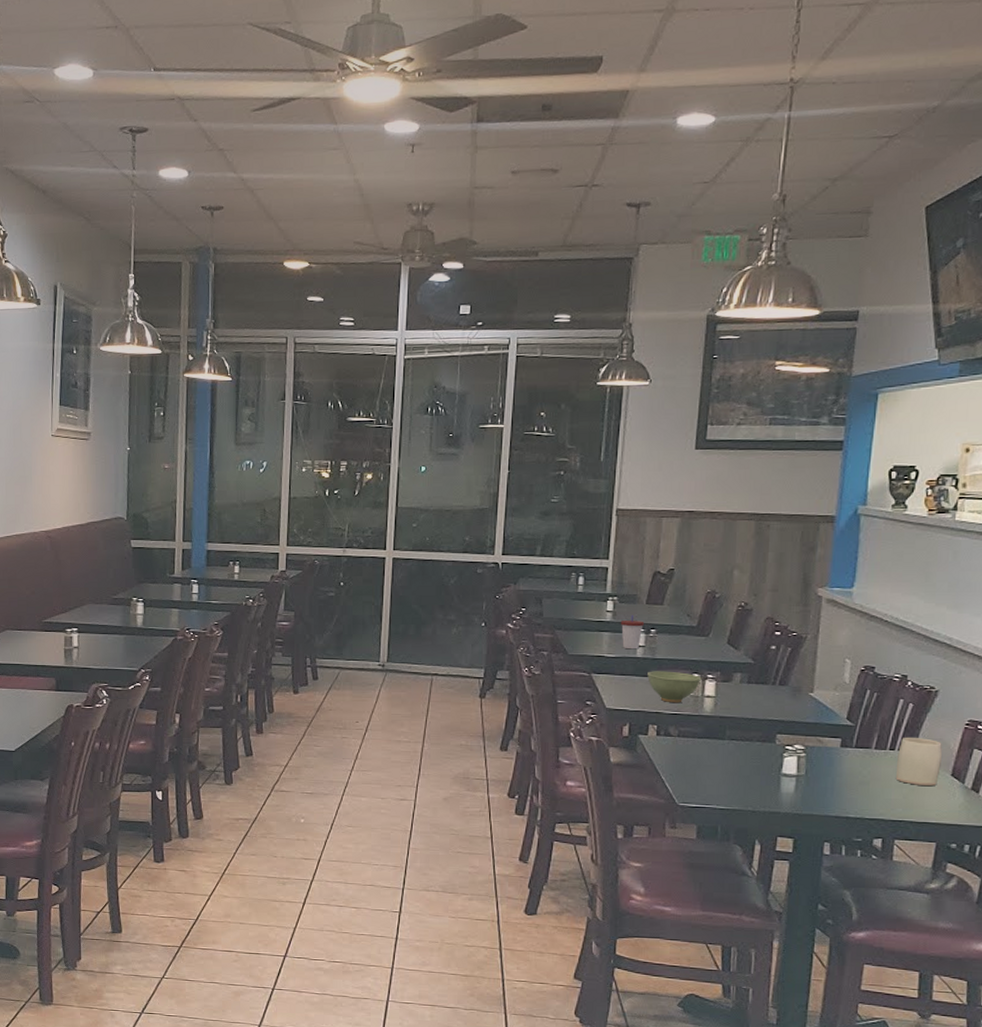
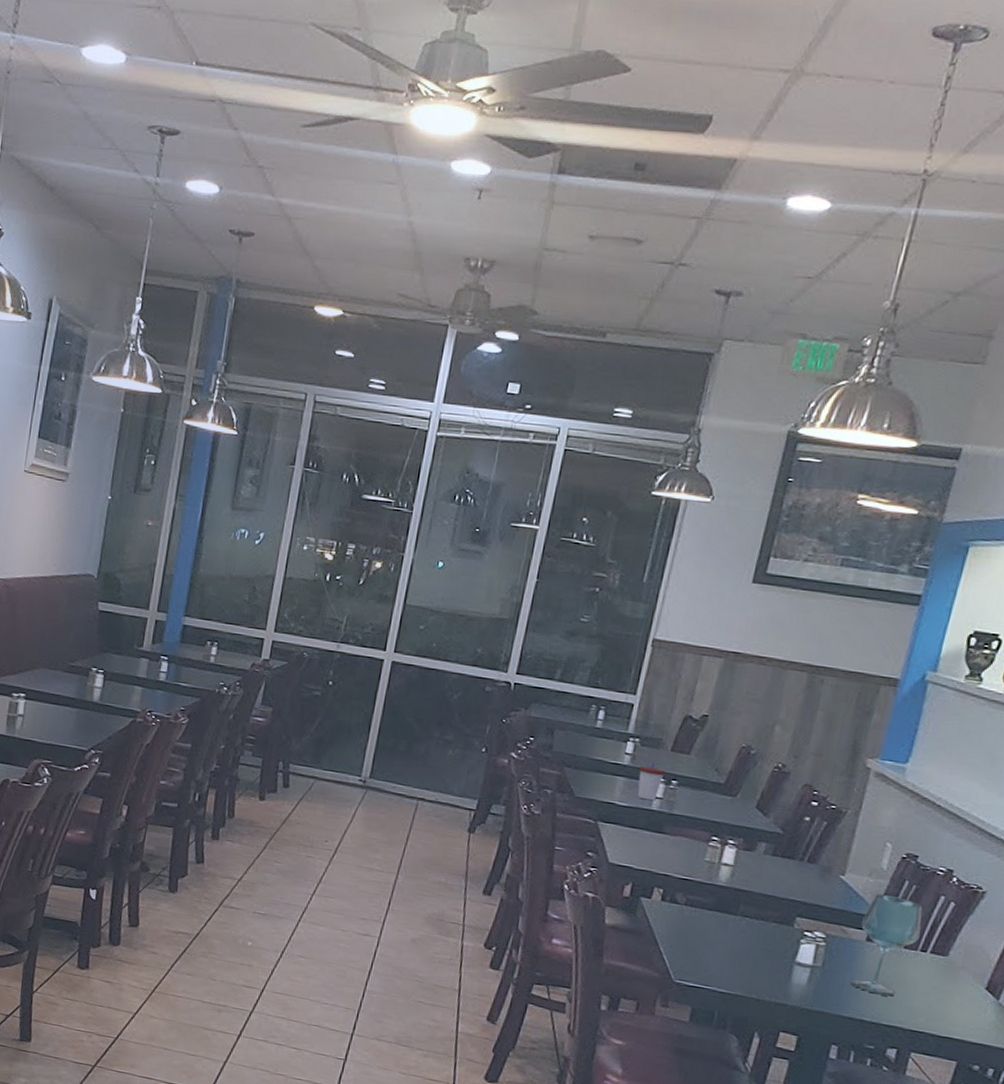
bowl: present [647,671,702,703] -> none [660,827,722,868]
wine glass: none [832,704,888,793] -> present [850,893,923,997]
mug: present [895,737,942,787] -> none [922,939,981,998]

